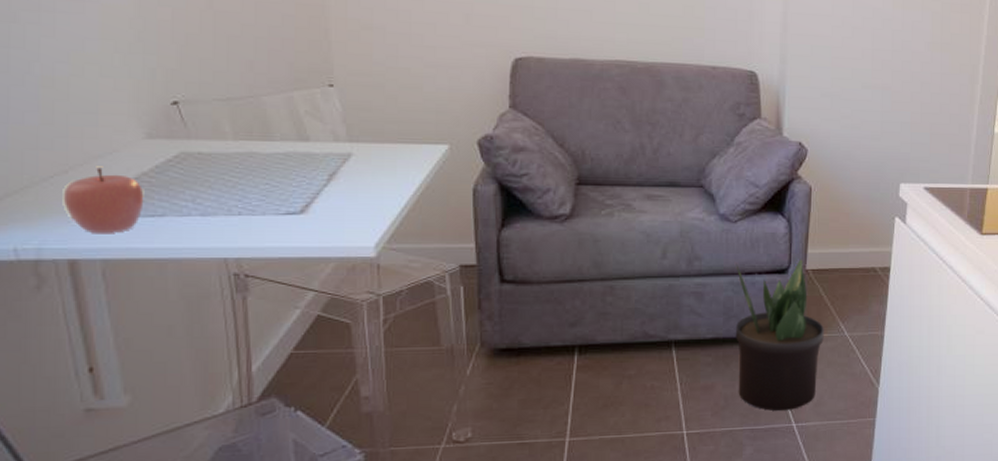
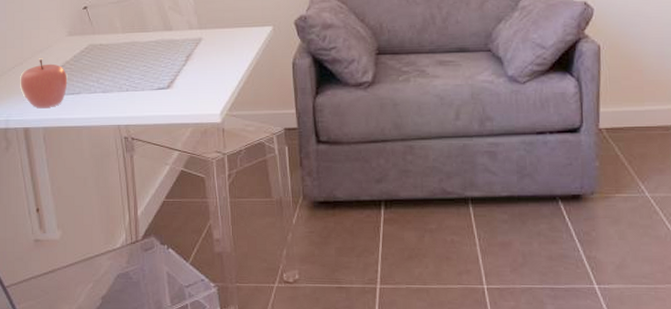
planter: present [736,259,824,411] -> none [526,118,623,271]

